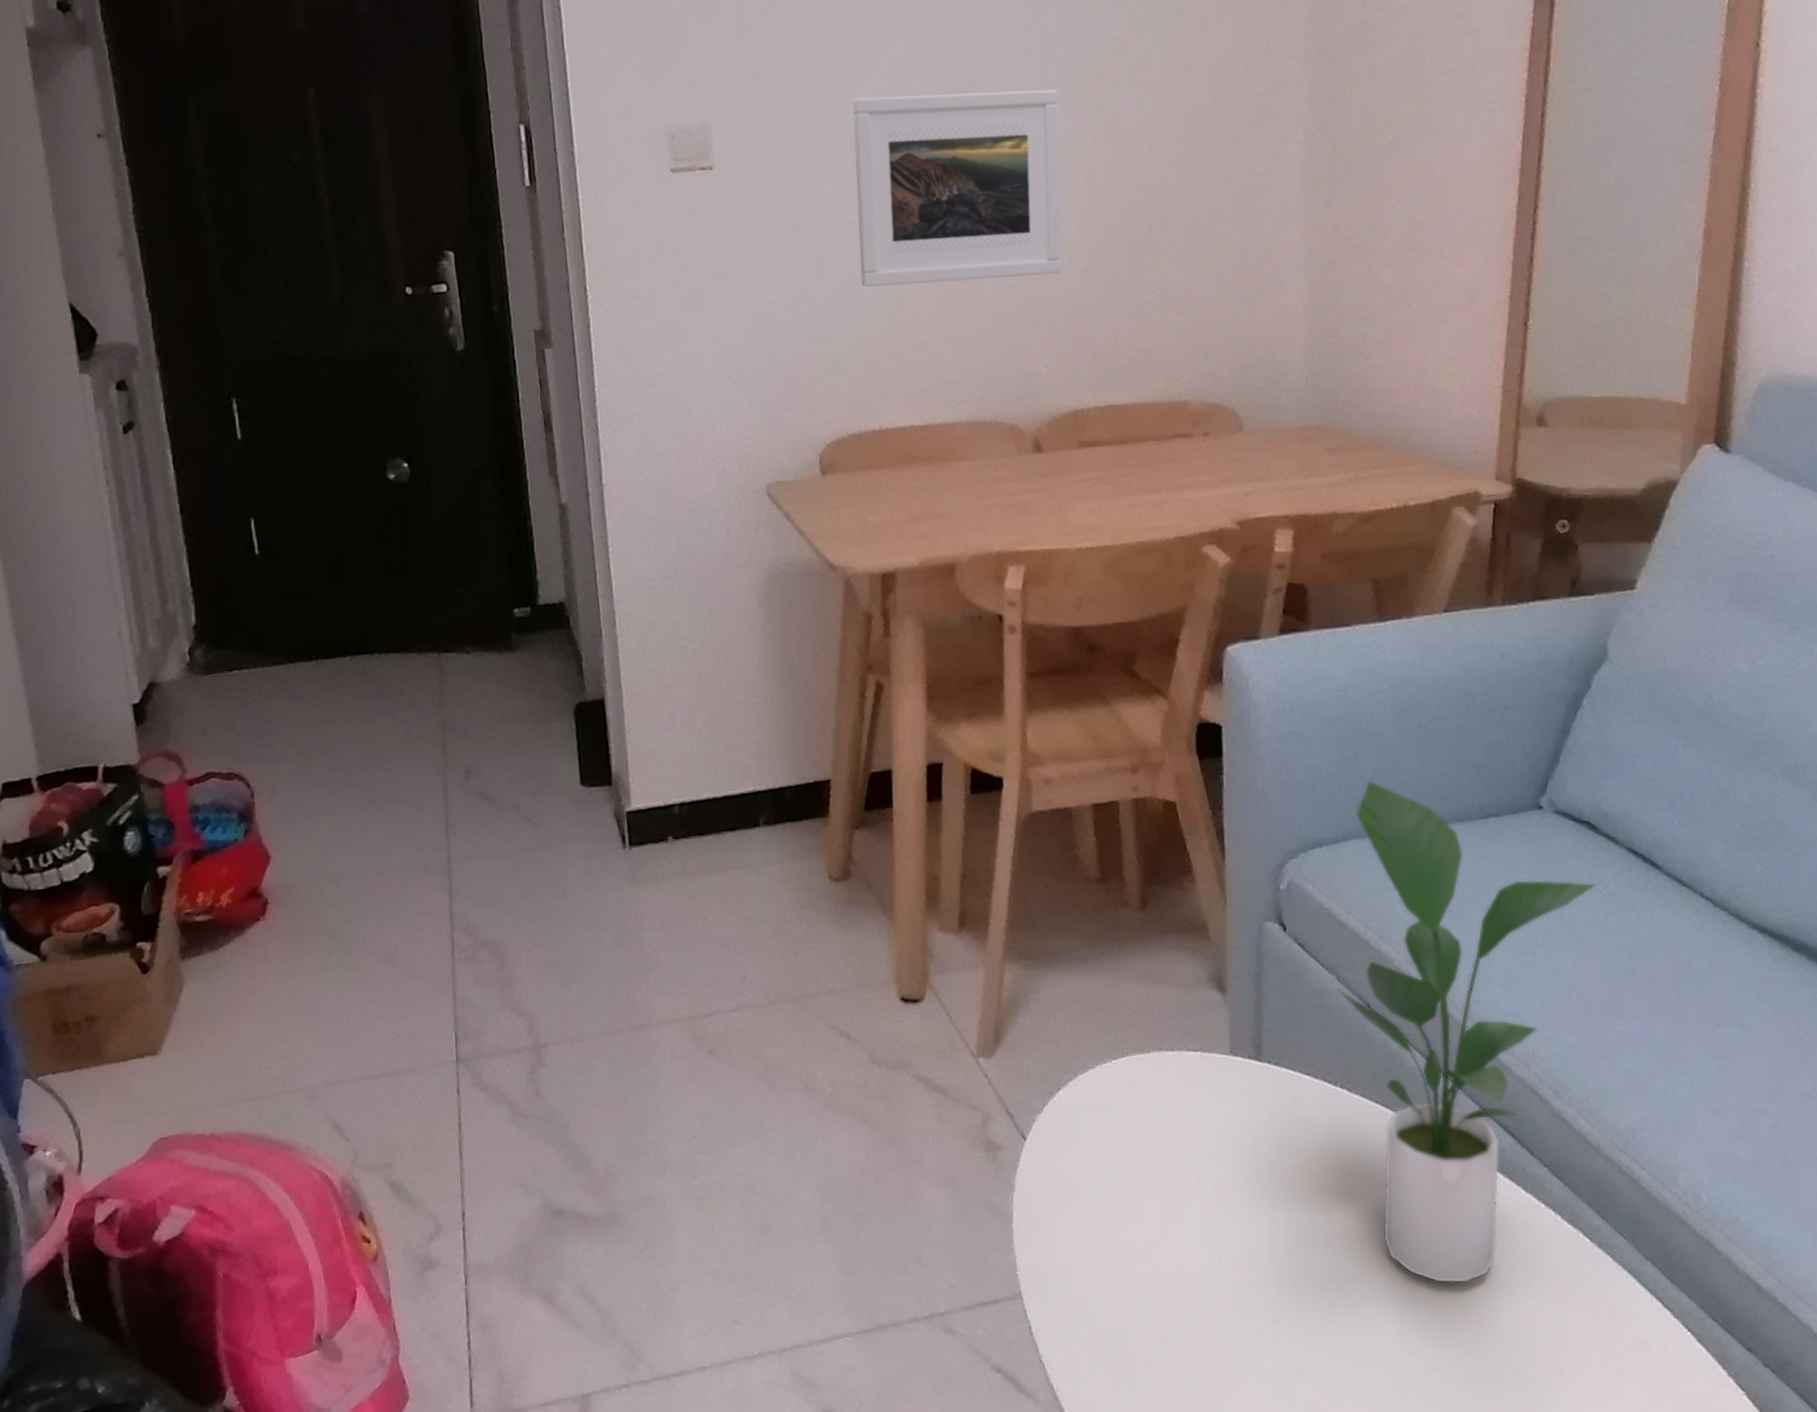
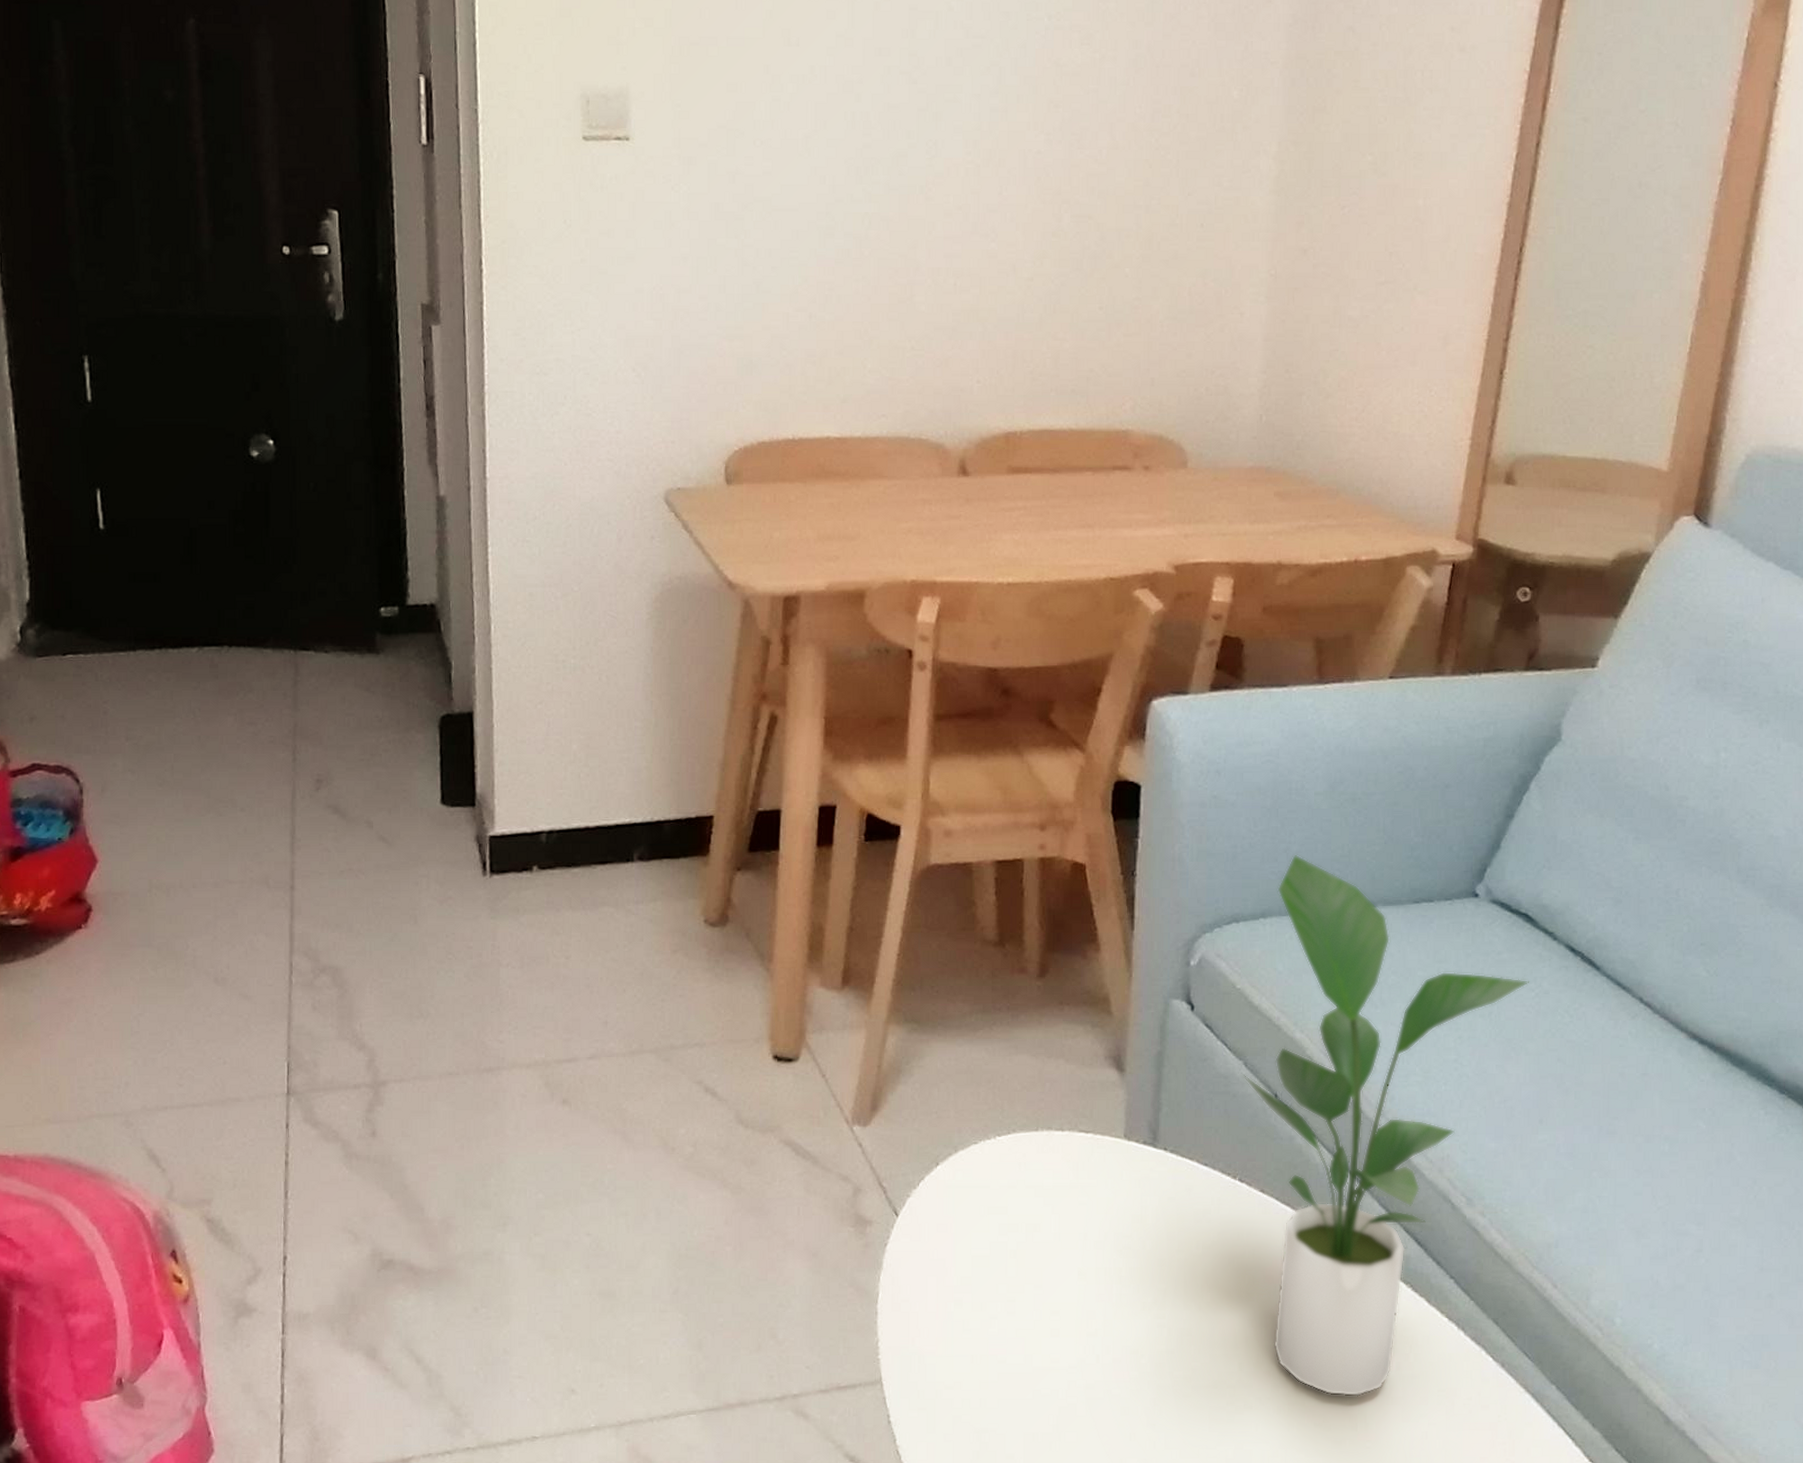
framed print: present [853,89,1062,287] -> none [784,73,1013,283]

